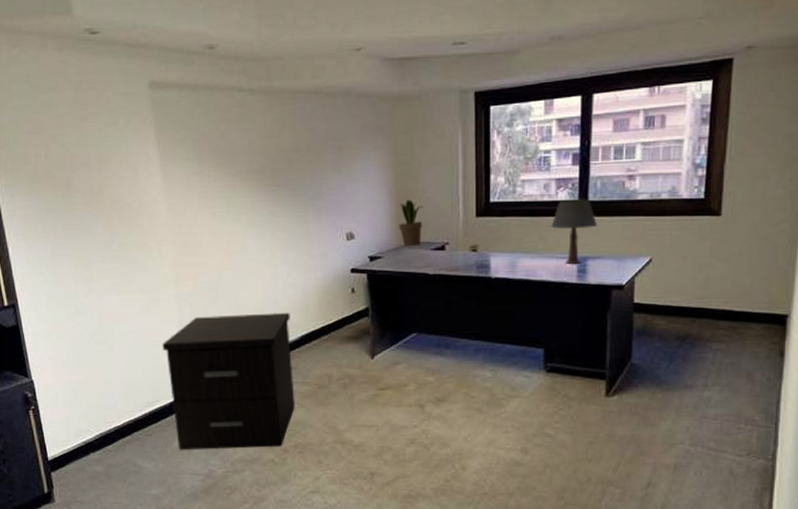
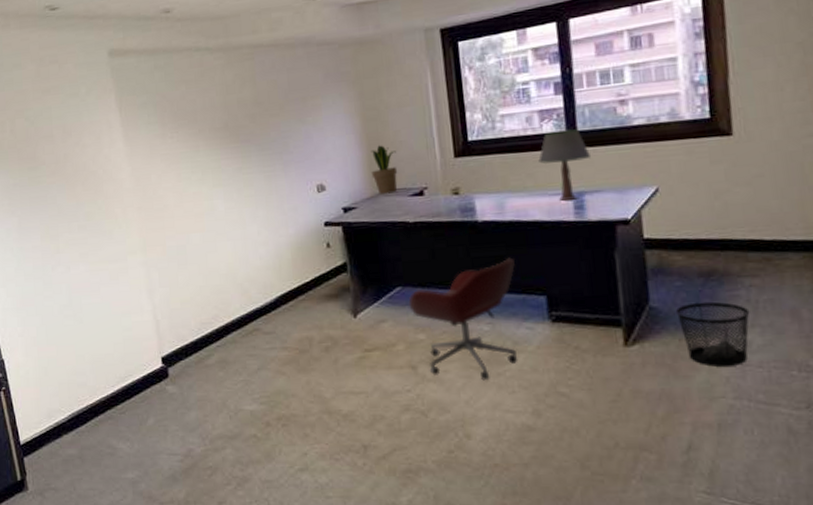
nightstand: present [162,312,295,449] -> none [132,272,275,427]
office chair: none [422,312,520,421] -> present [408,257,518,381]
waste bin: none [653,361,714,418] -> present [676,301,750,367]

